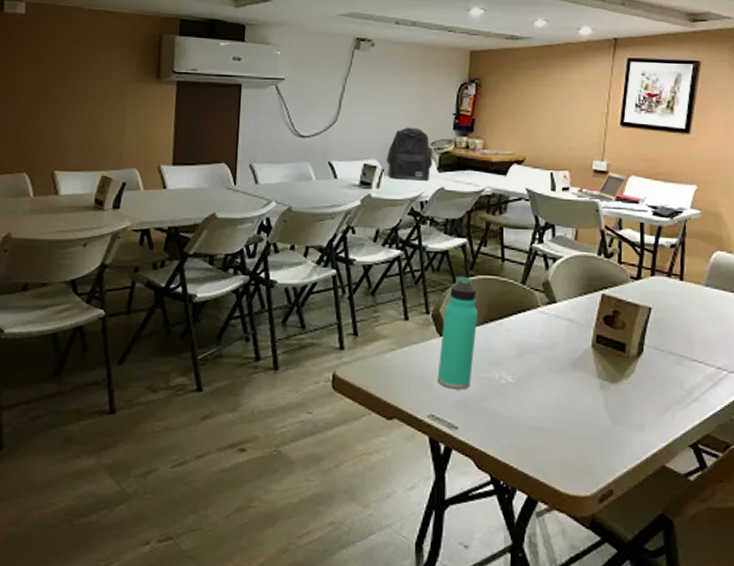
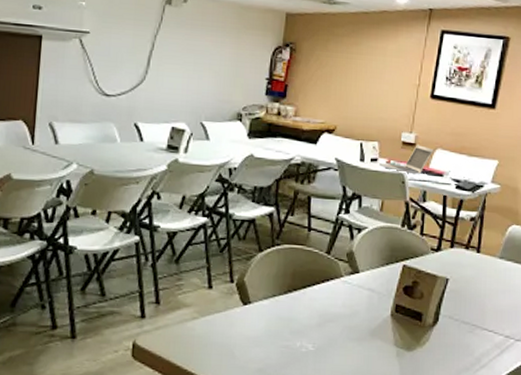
backpack: present [386,127,433,181] -> none [195,90,244,147]
thermos bottle: present [437,276,479,390] -> none [239,245,283,358]

